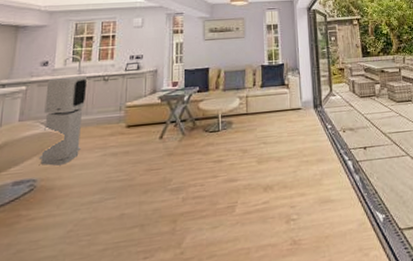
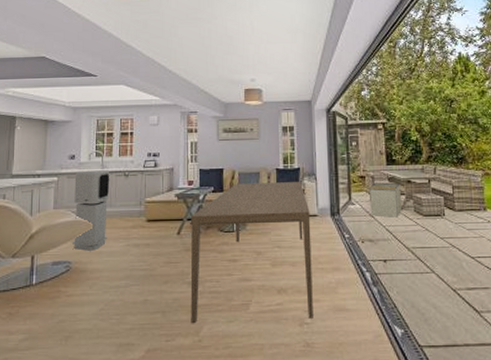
dining table: none [172,77,300,234] -> present [190,182,313,323]
storage bin: none [348,73,377,106] -> present [369,182,402,217]

